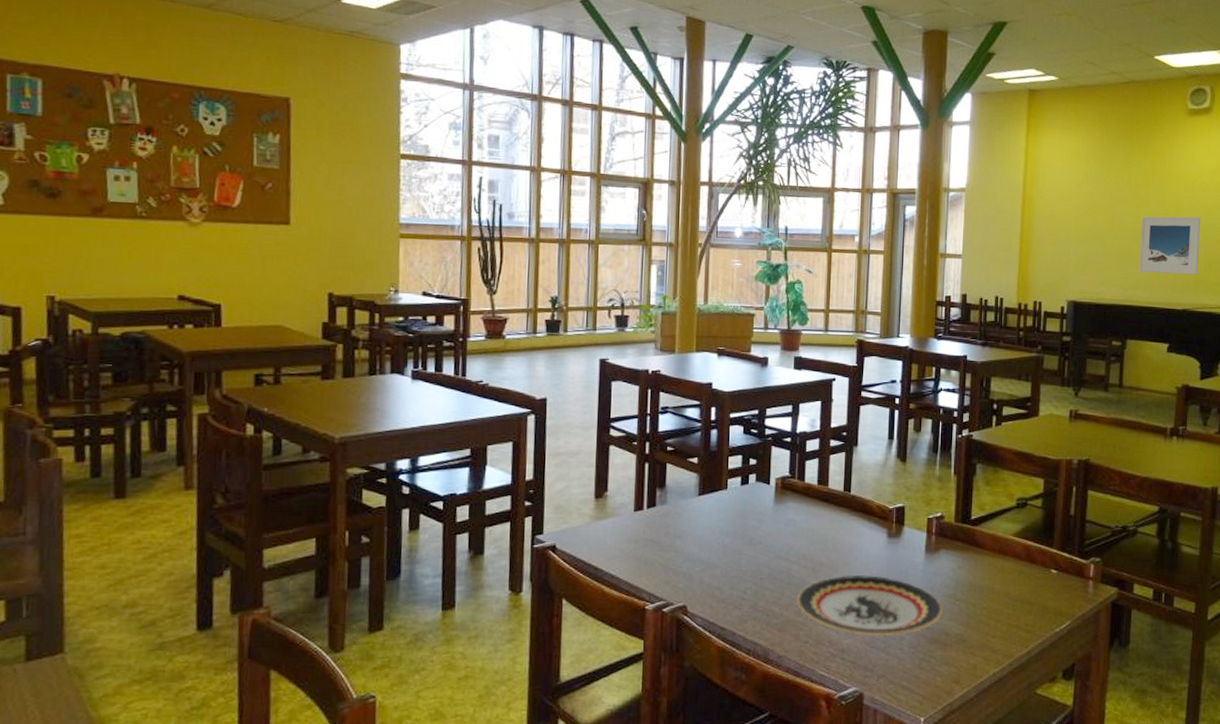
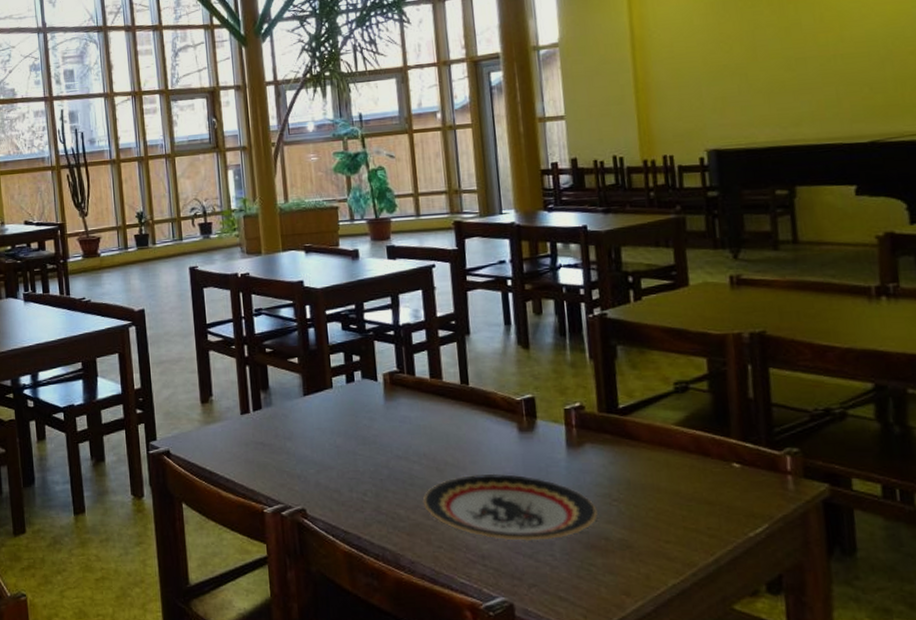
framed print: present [1138,216,1201,275] -> none [793,28,886,105]

